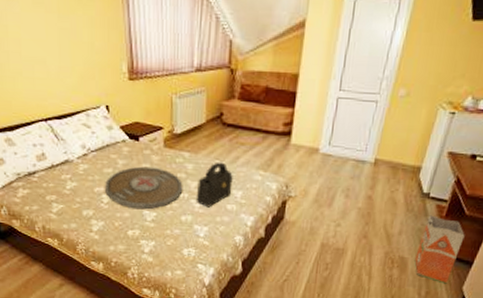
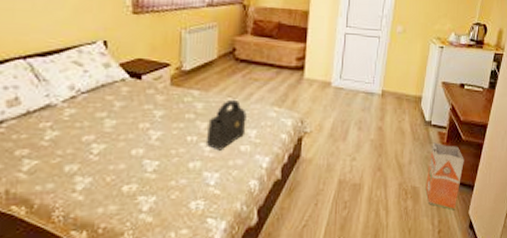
serving tray: present [105,166,183,210] -> none [96,108,192,159]

